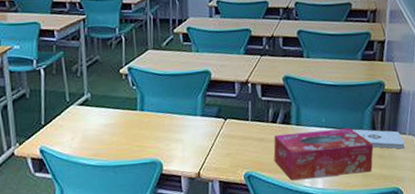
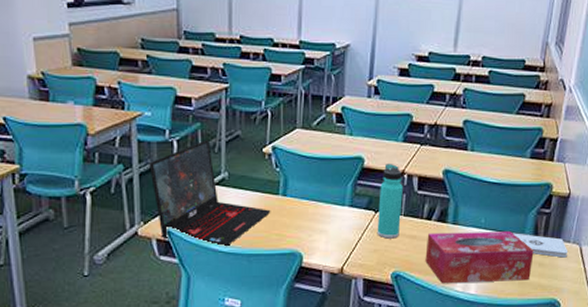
laptop: none [21,66,131,162] -> present [149,140,271,248]
thermos bottle: none [227,74,249,143] -> present [377,163,403,239]

